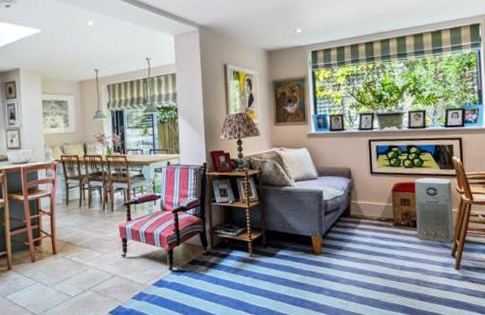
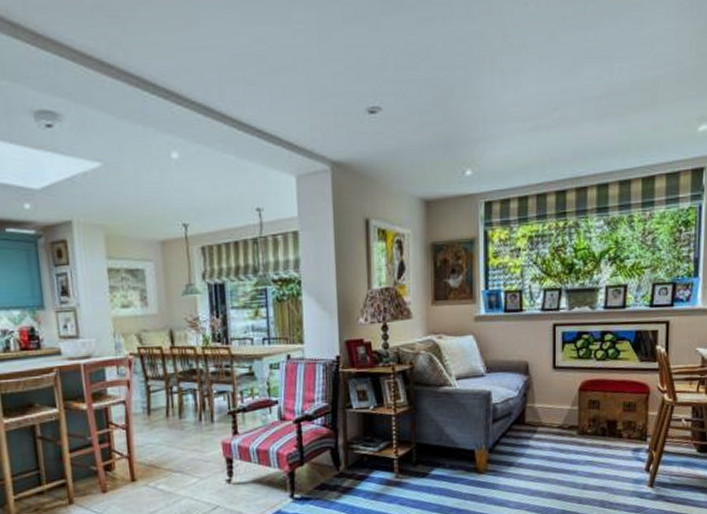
air purifier: present [414,177,455,243] -> none [606,372,653,455]

